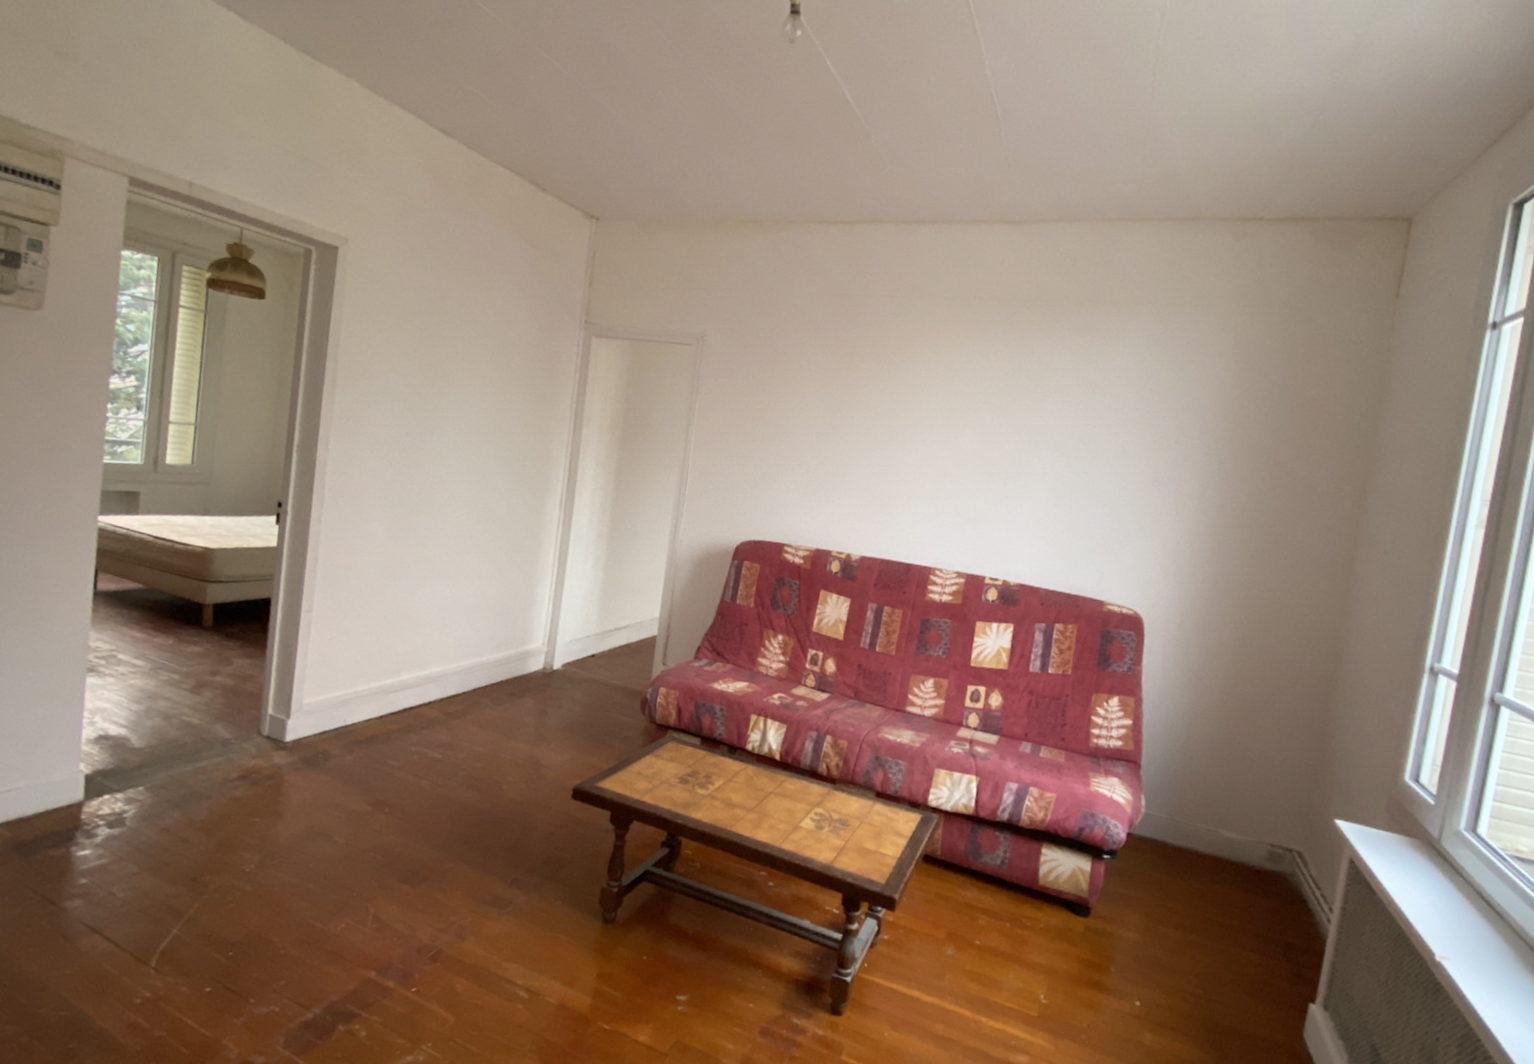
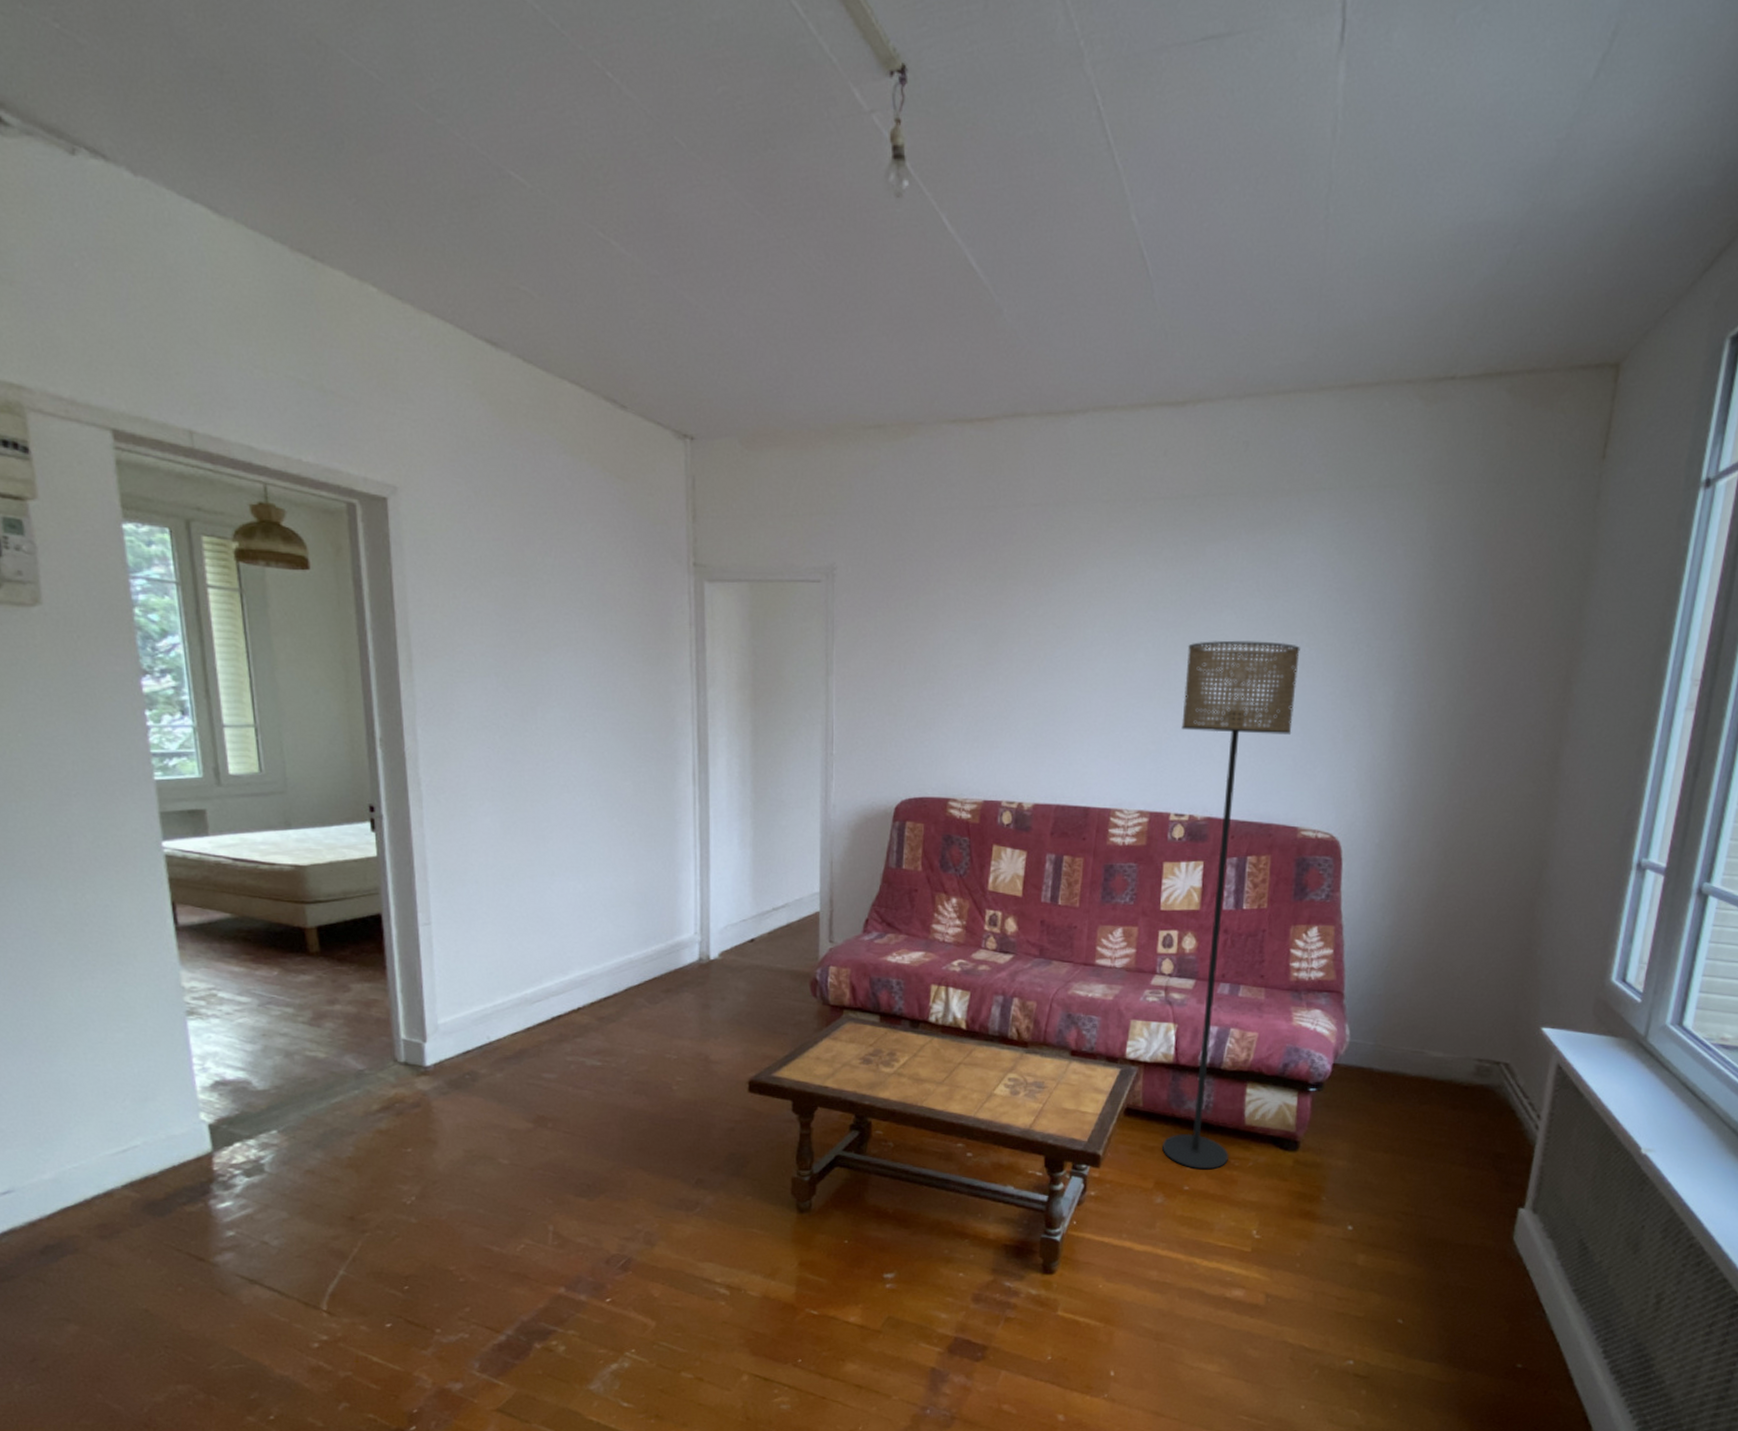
floor lamp: none [957,425,1114,927] -> present [1162,640,1300,1170]

